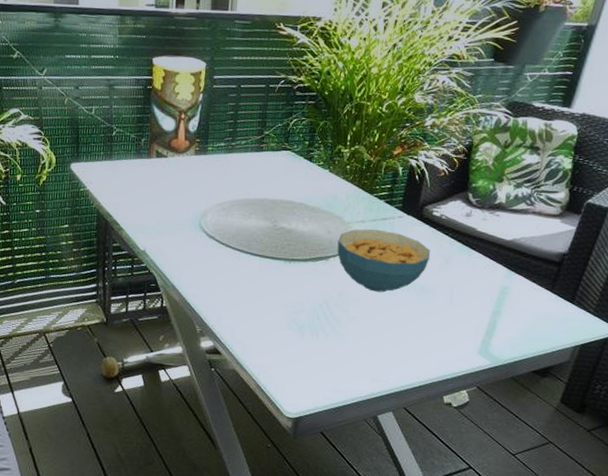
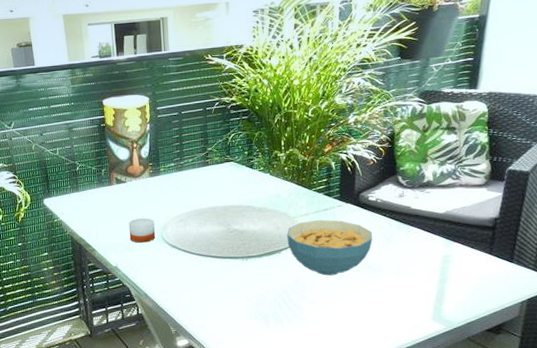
candle: none [163,200,194,229] -> present [128,218,156,243]

